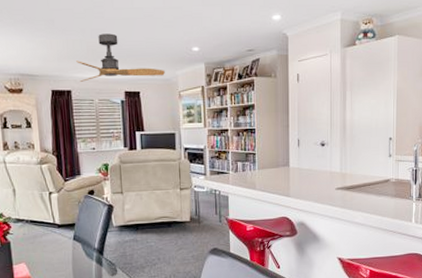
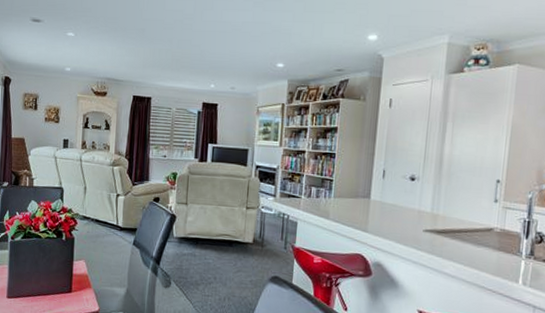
ceiling fan: present [76,33,165,82] -> none [160,44,246,90]

